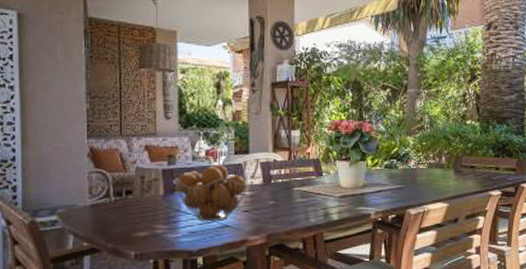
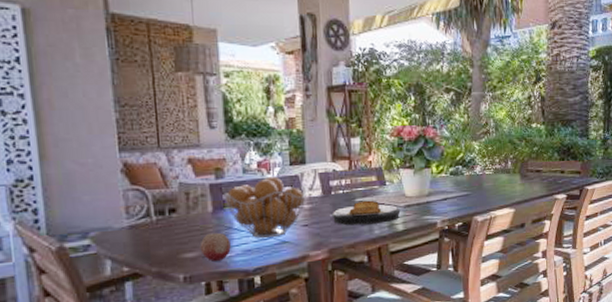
fruit: none [150,214,178,241] -> present [200,232,231,261]
plate: none [270,189,336,213] -> present [331,200,401,226]

